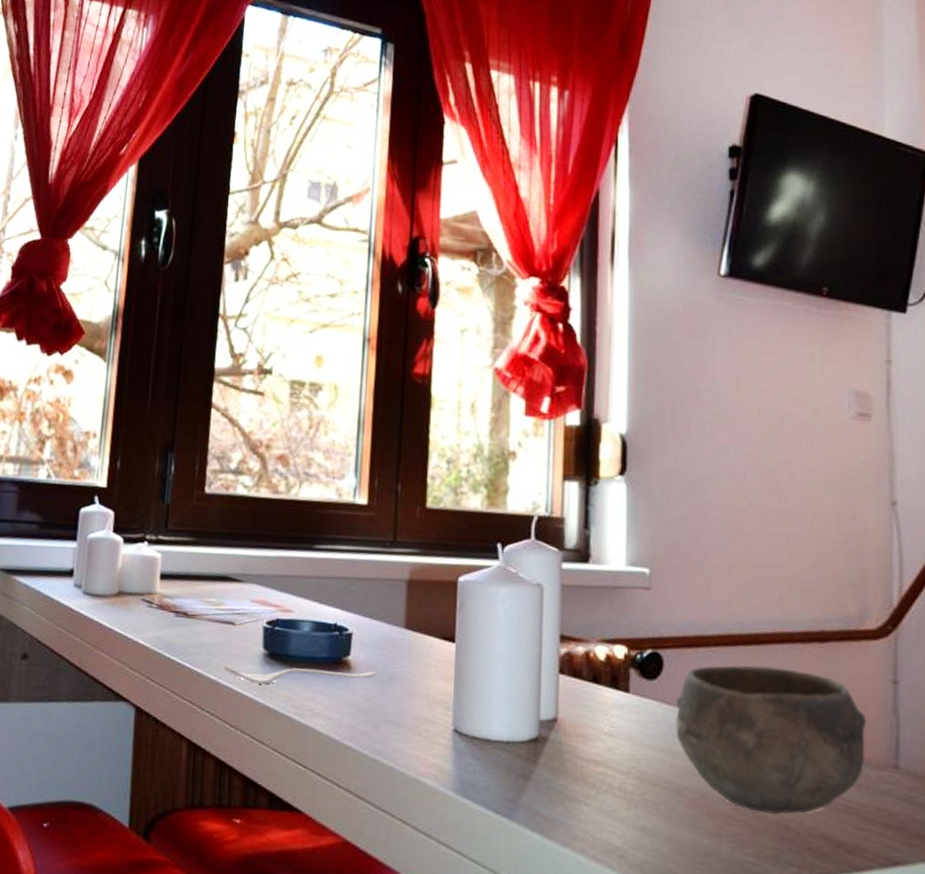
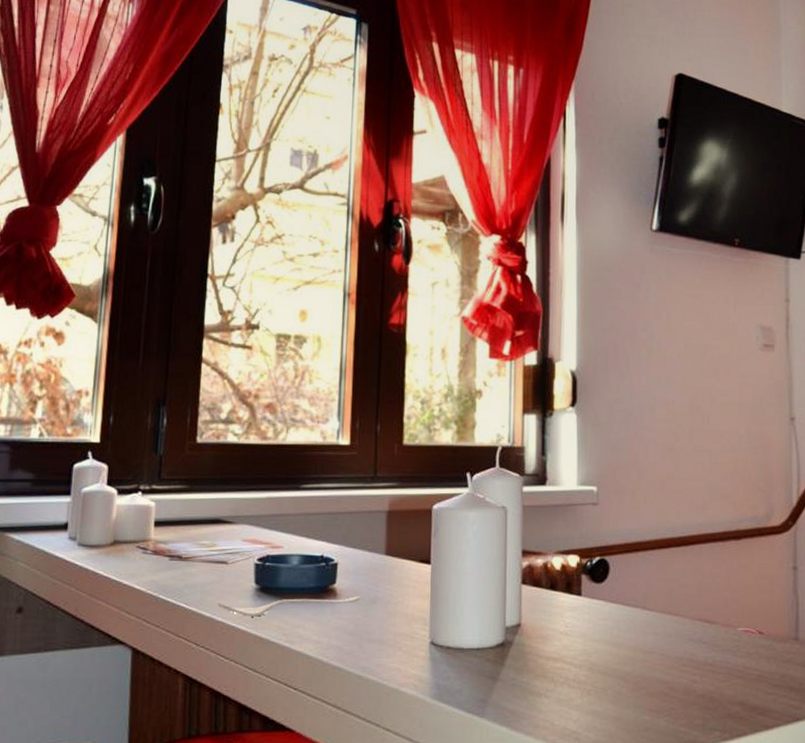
bowl: present [675,665,867,815] -> none [620,564,773,688]

